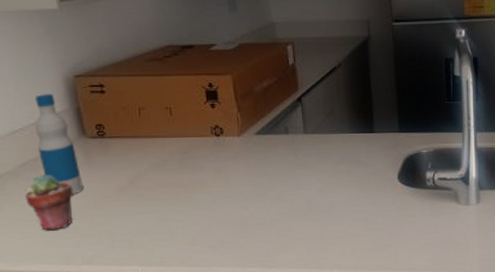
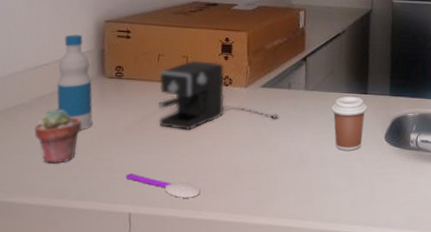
spoon: none [128,235,208,255] -> present [125,173,201,198]
coffee maker: none [144,111,280,186] -> present [158,60,279,130]
coffee cup: none [335,136,375,195] -> present [331,96,367,151]

